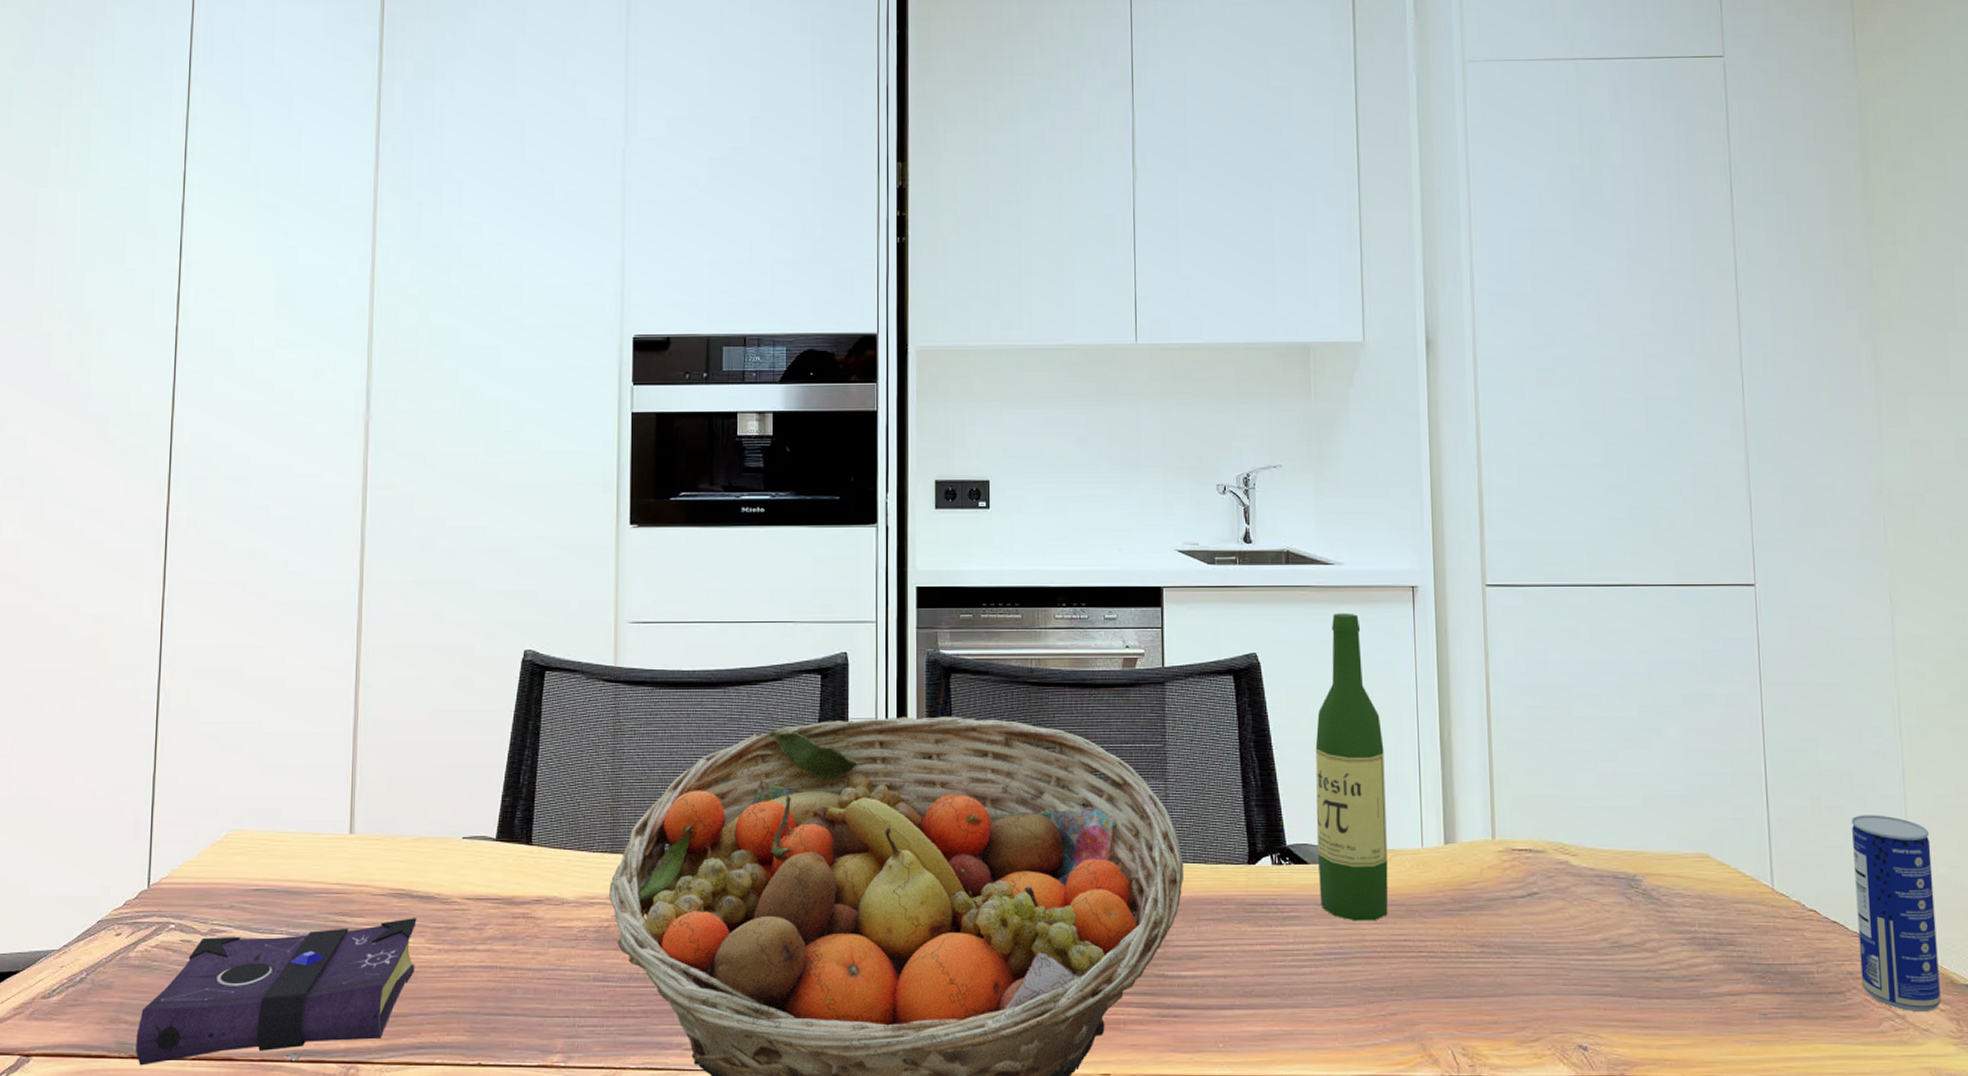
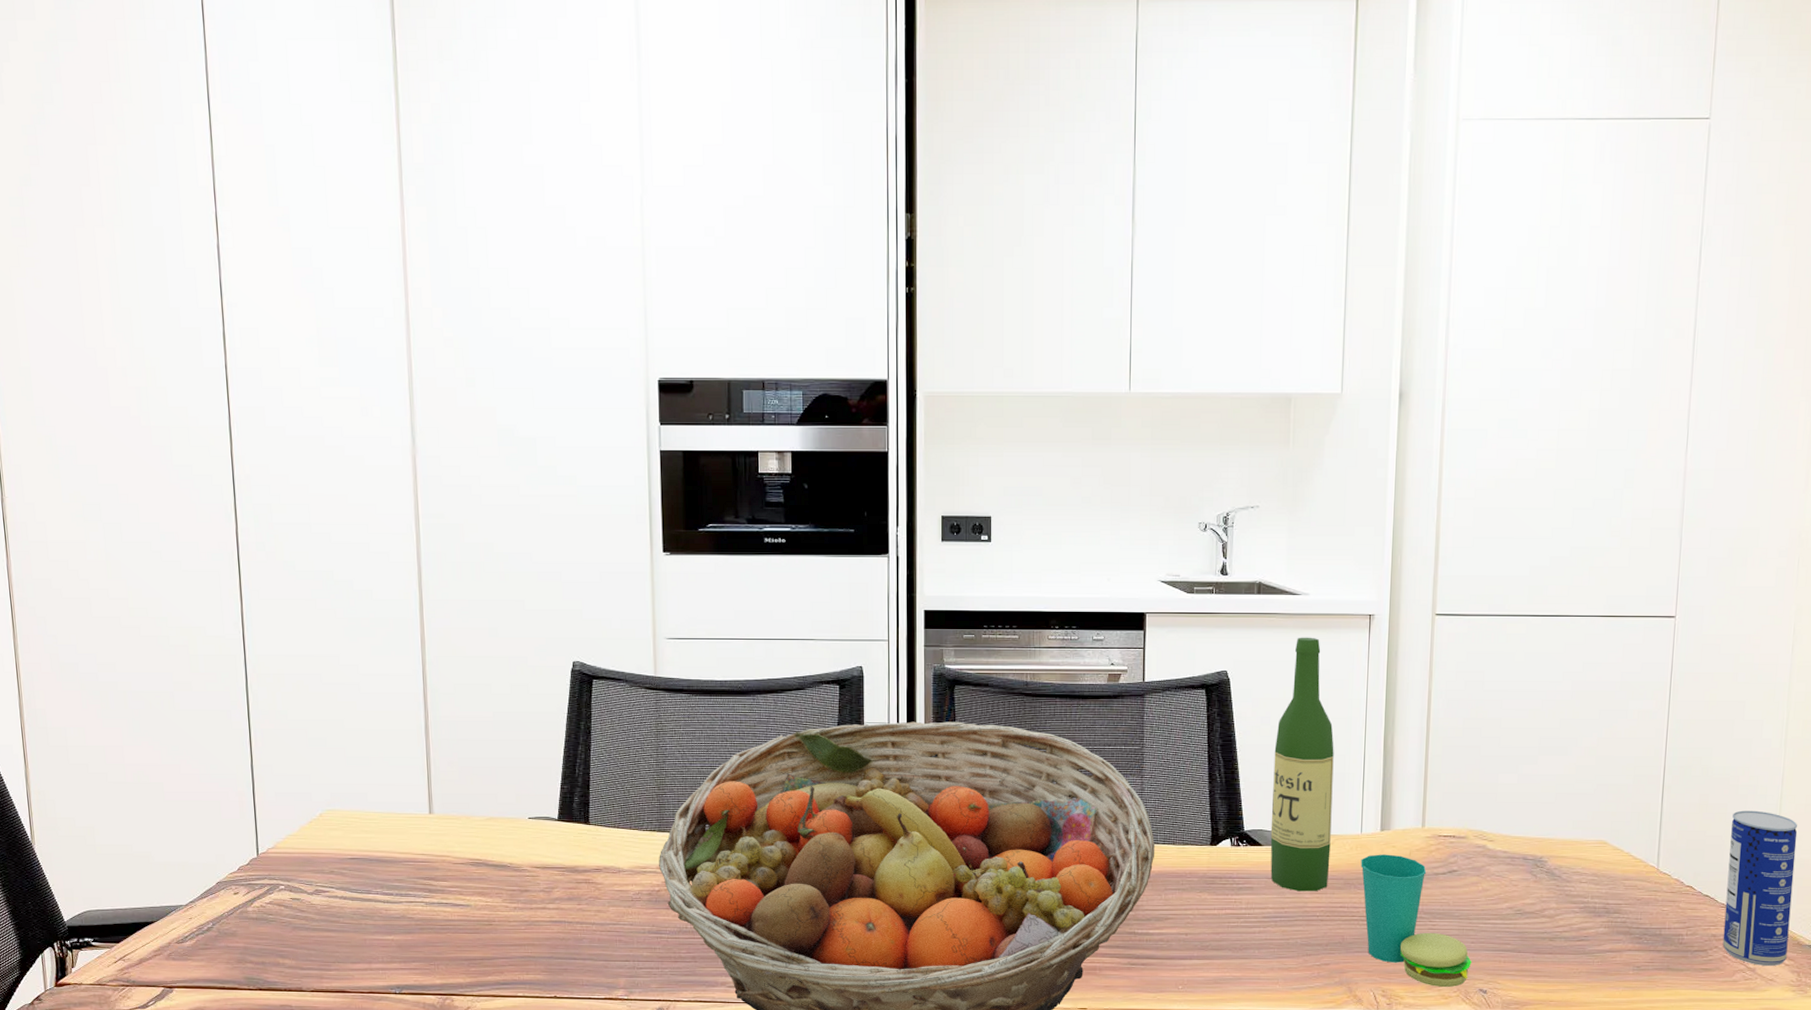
book: present [136,918,417,1066] -> none [261,882,495,996]
cup: none [1424,873,1566,1044] -> present [1360,854,1472,988]

